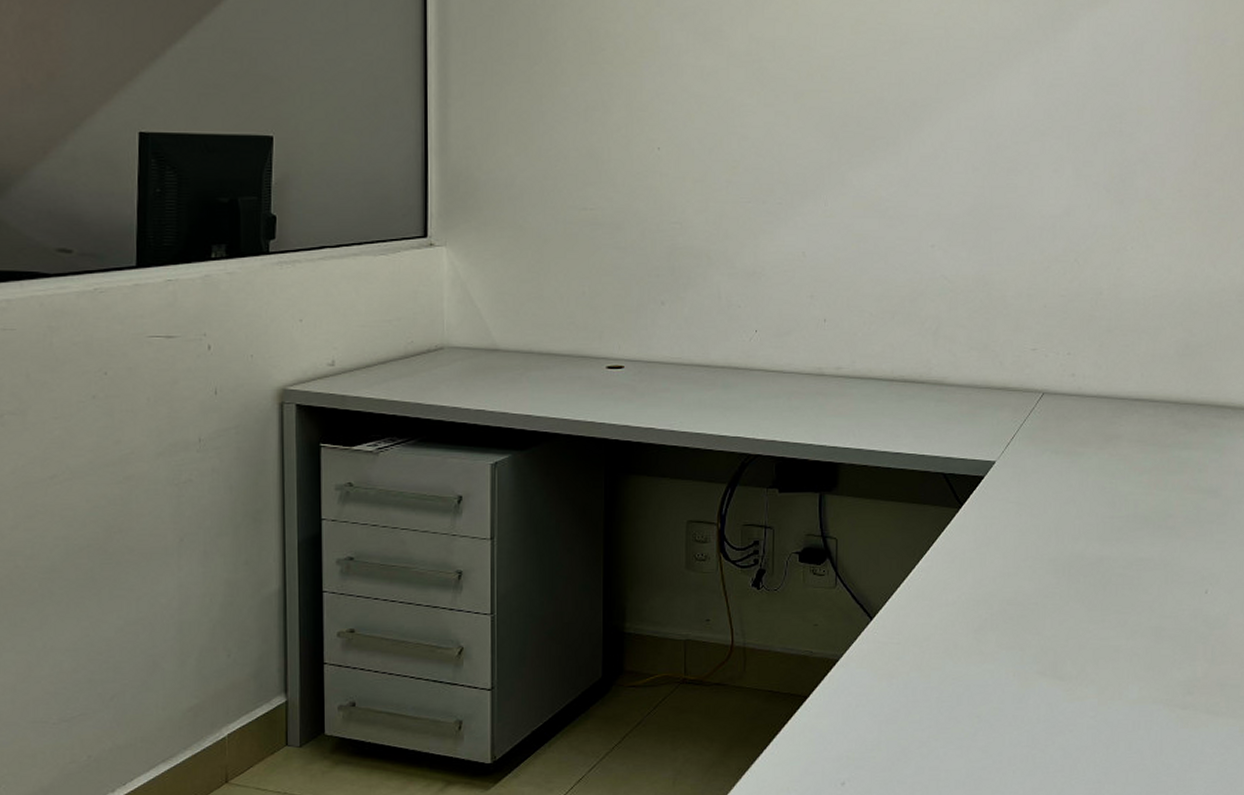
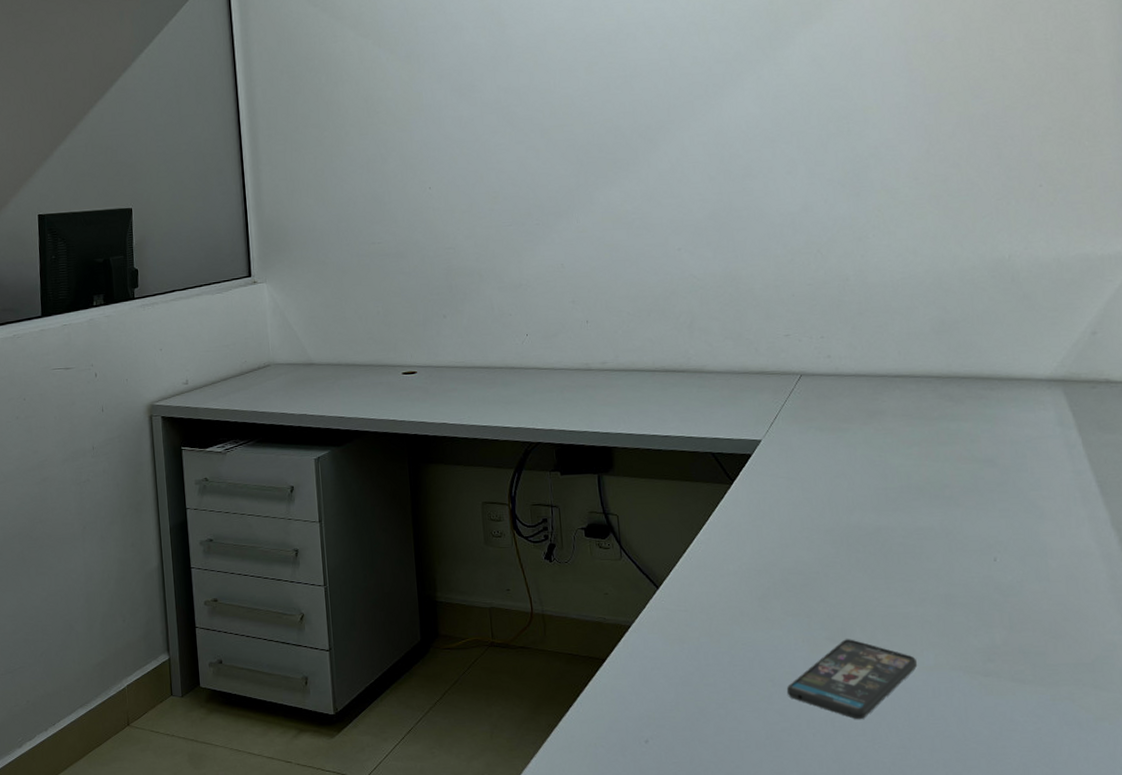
smartphone: none [992,672,1122,756] -> present [786,639,918,720]

